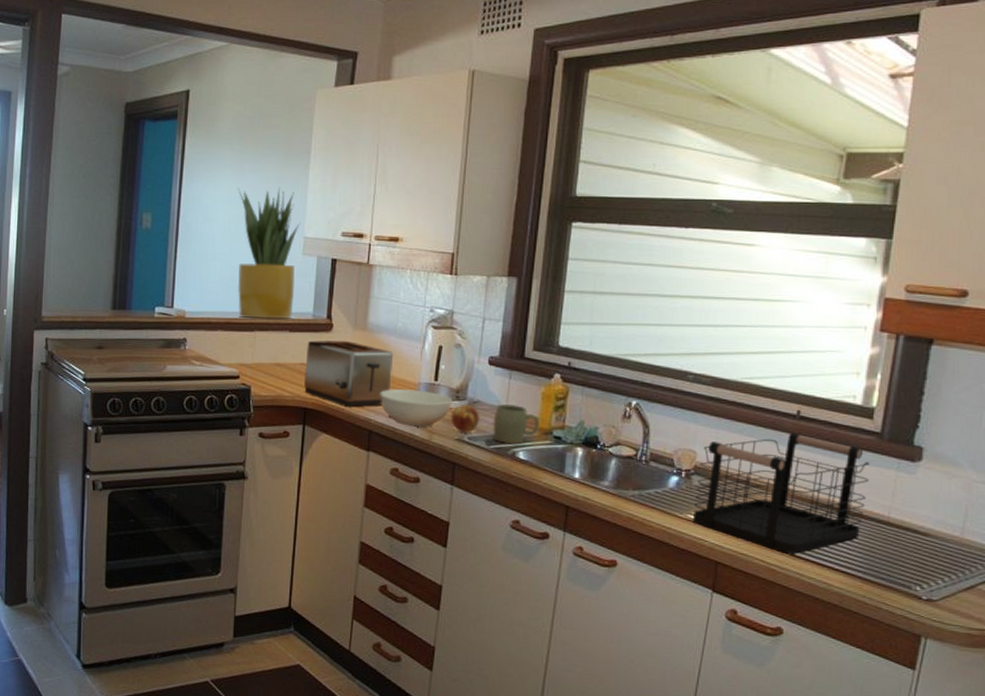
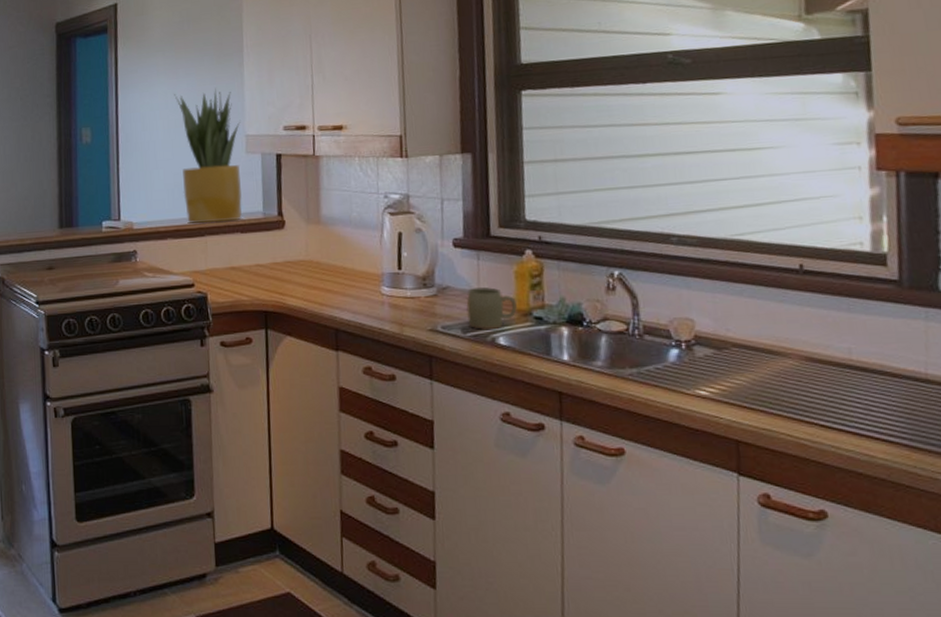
toaster: present [303,340,394,407] -> none [260,236,353,305]
bowl: present [380,389,452,427] -> none [342,281,420,321]
fruit: present [450,404,480,434] -> none [420,291,452,323]
dish rack: present [692,431,871,554] -> none [699,288,897,425]

